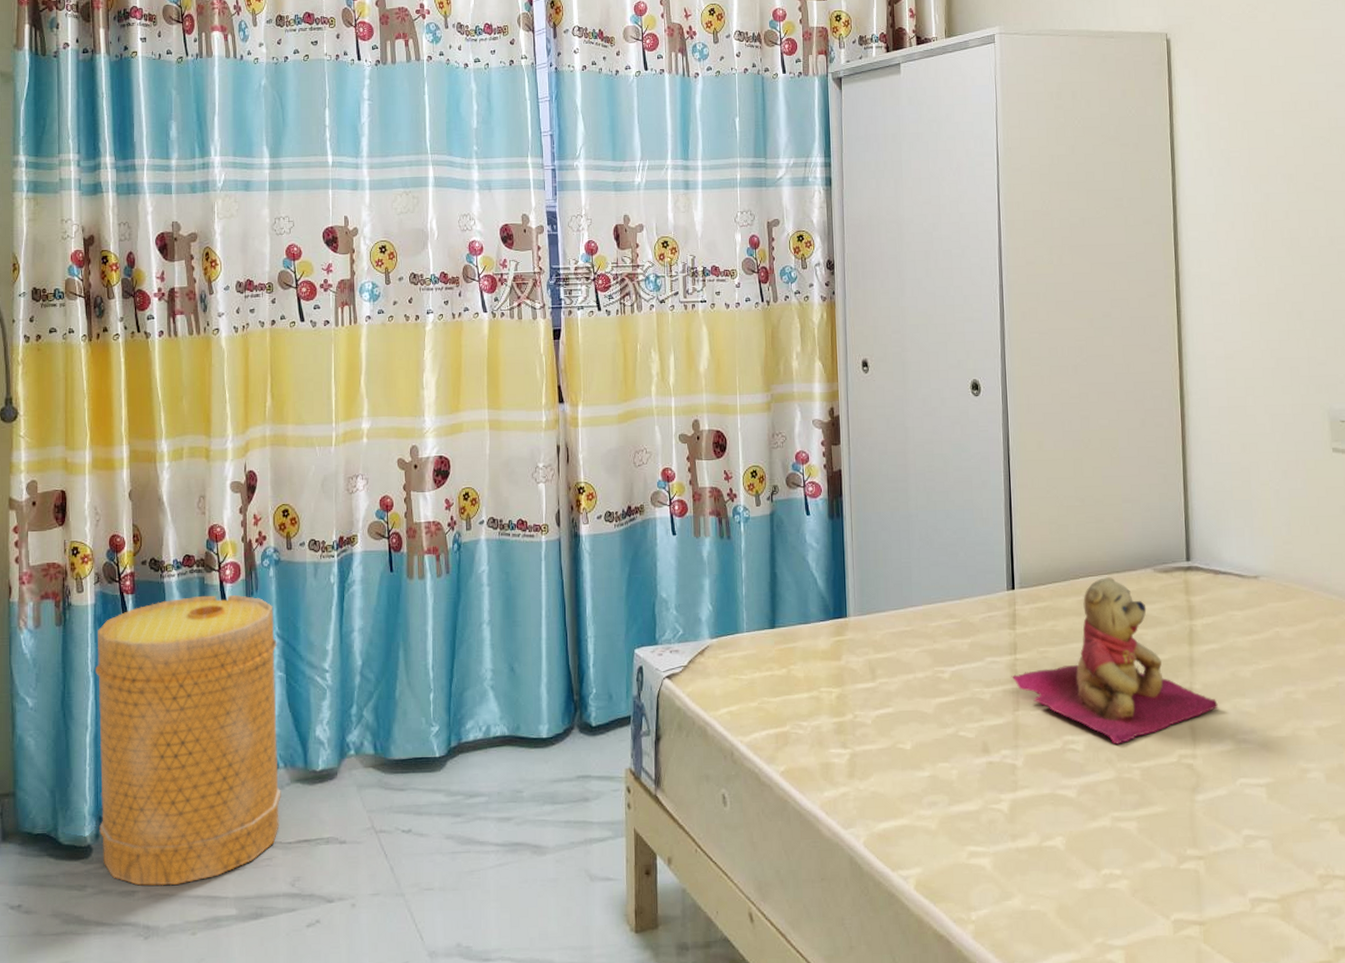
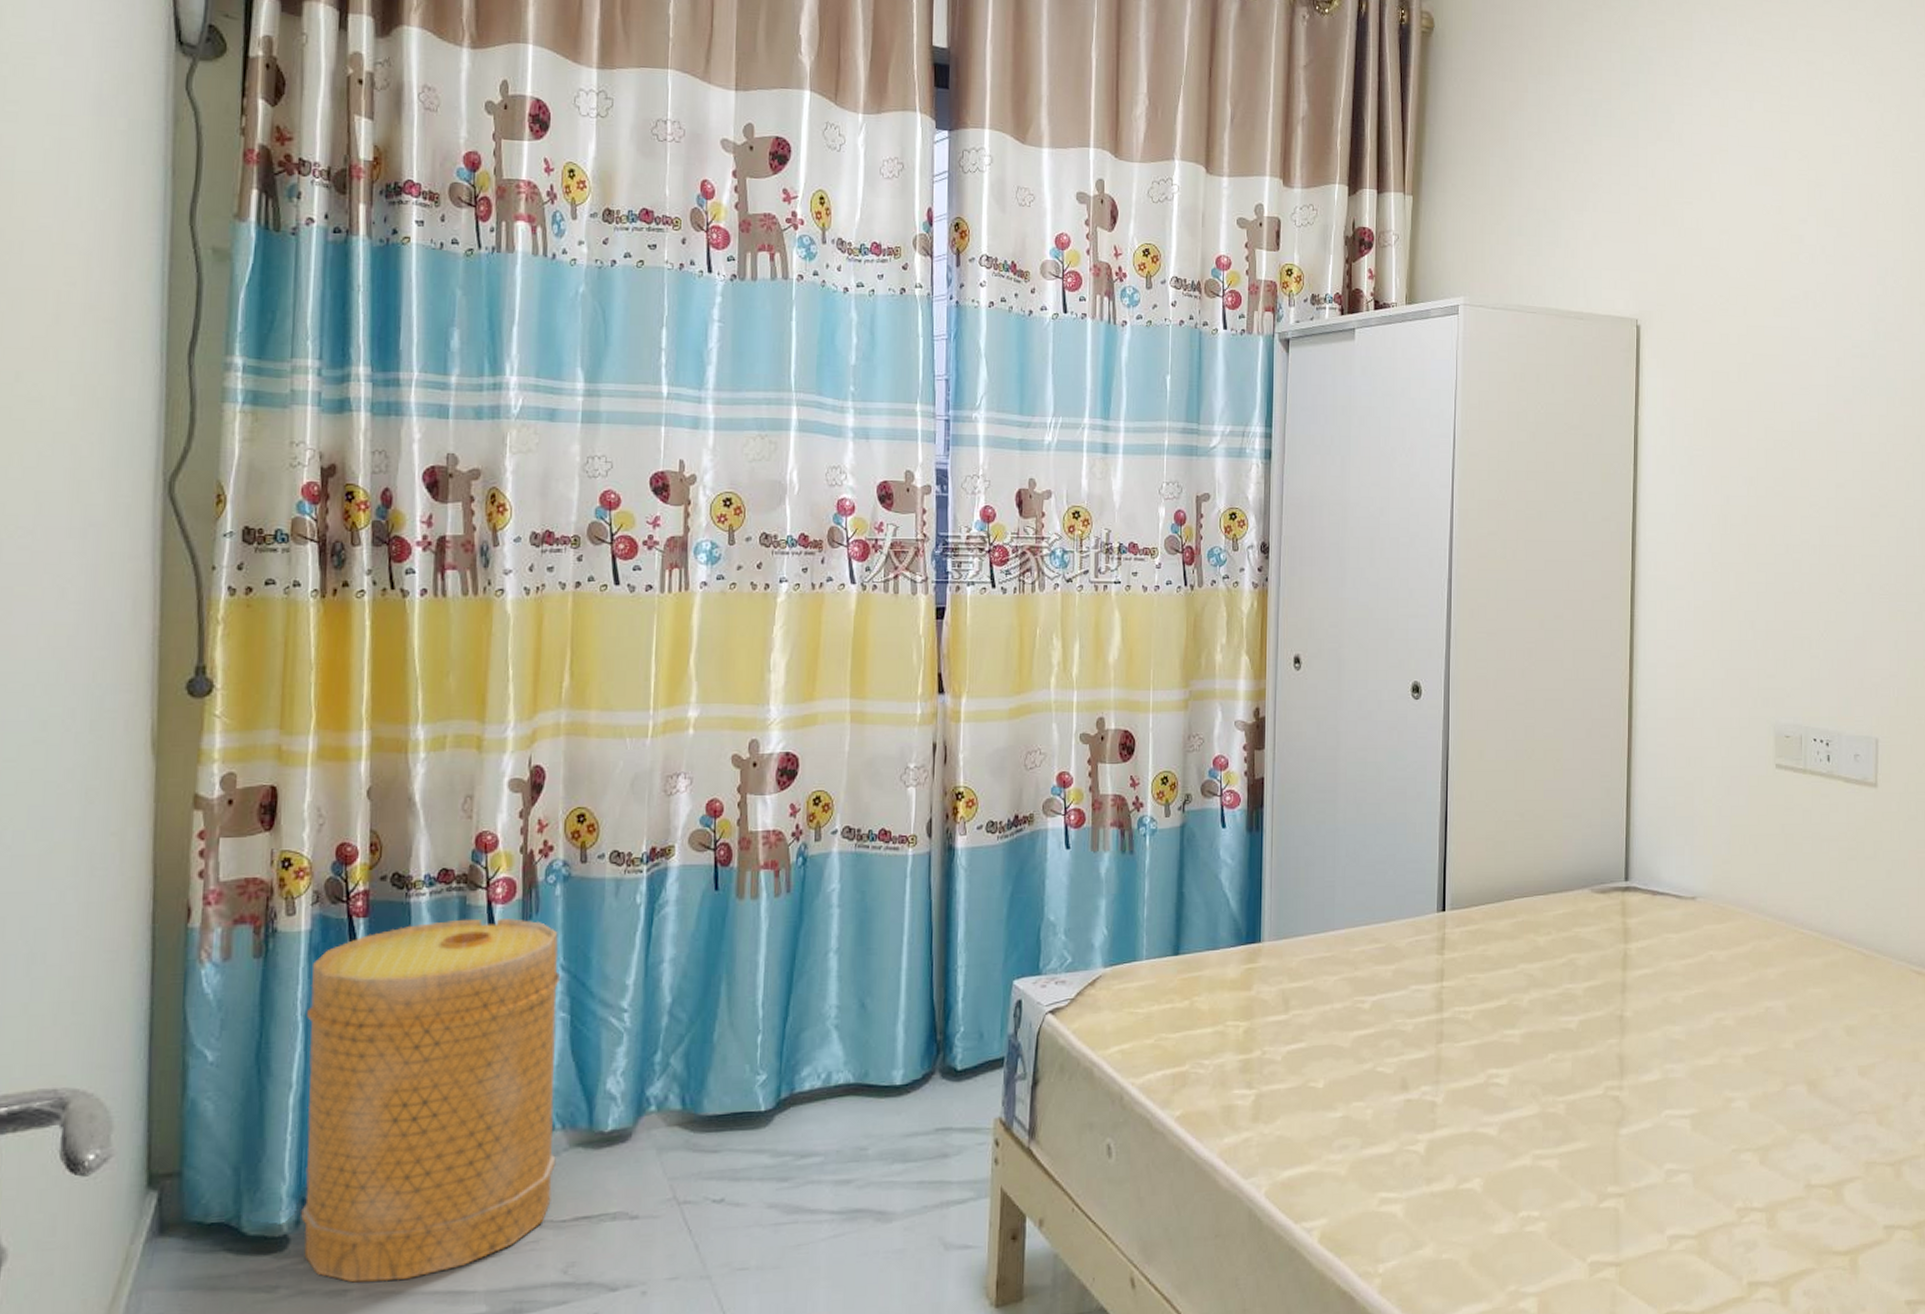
teddy bear: present [1011,577,1218,744] -> none [1436,898,1648,1077]

